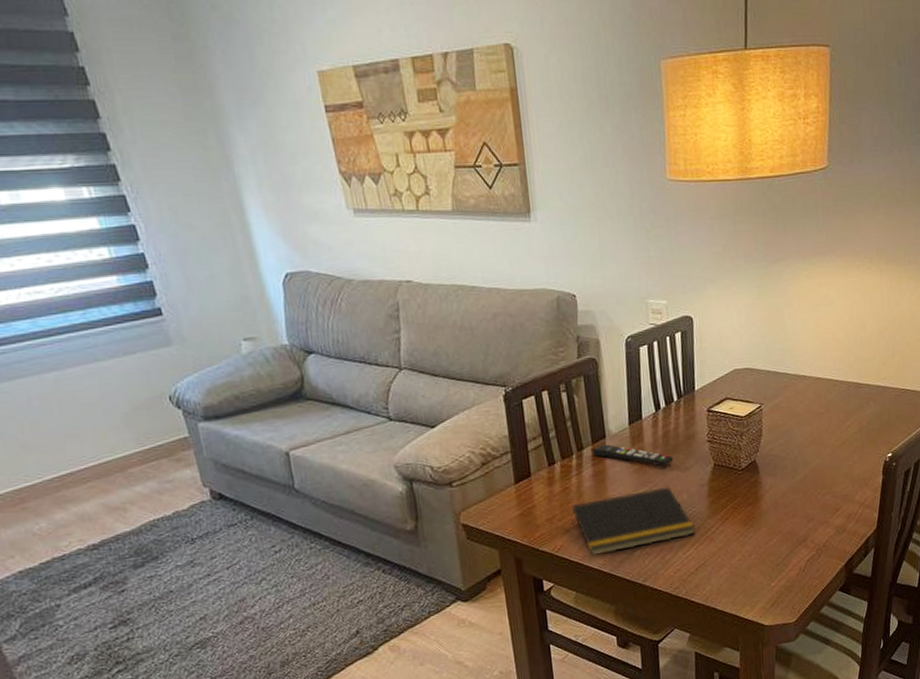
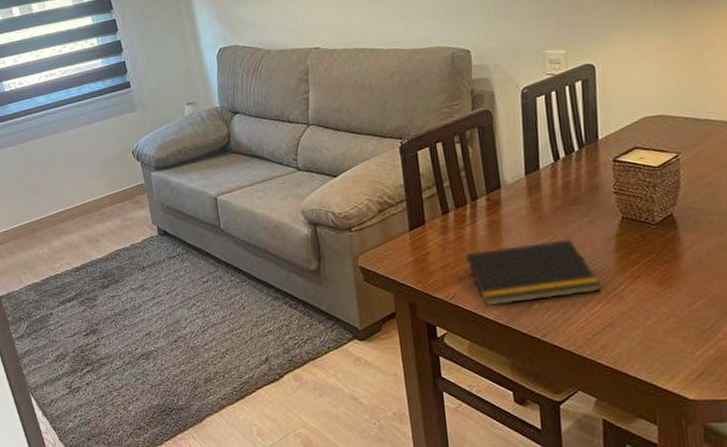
remote control: present [591,444,674,467] -> none [486,194,575,218]

